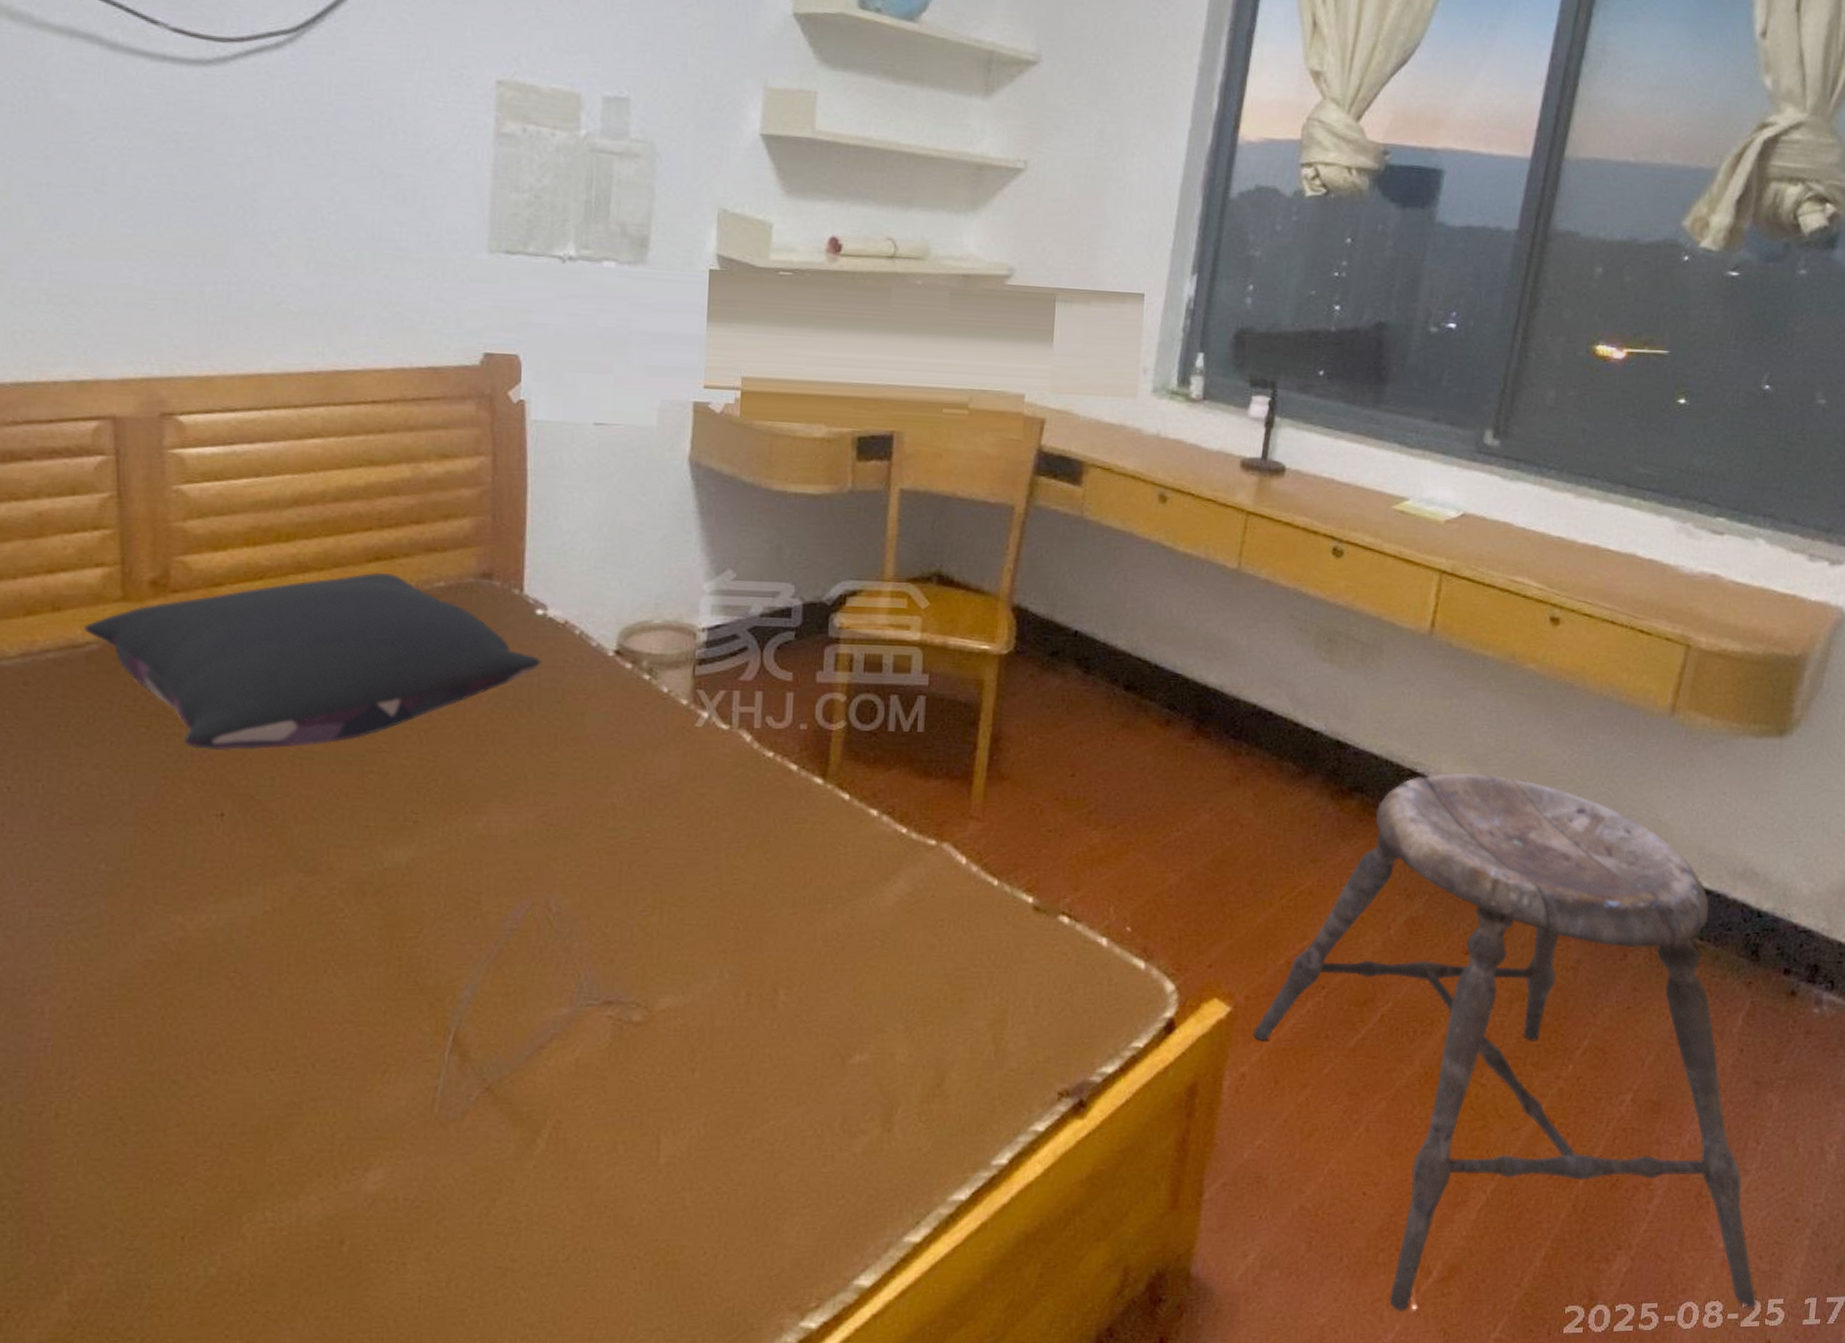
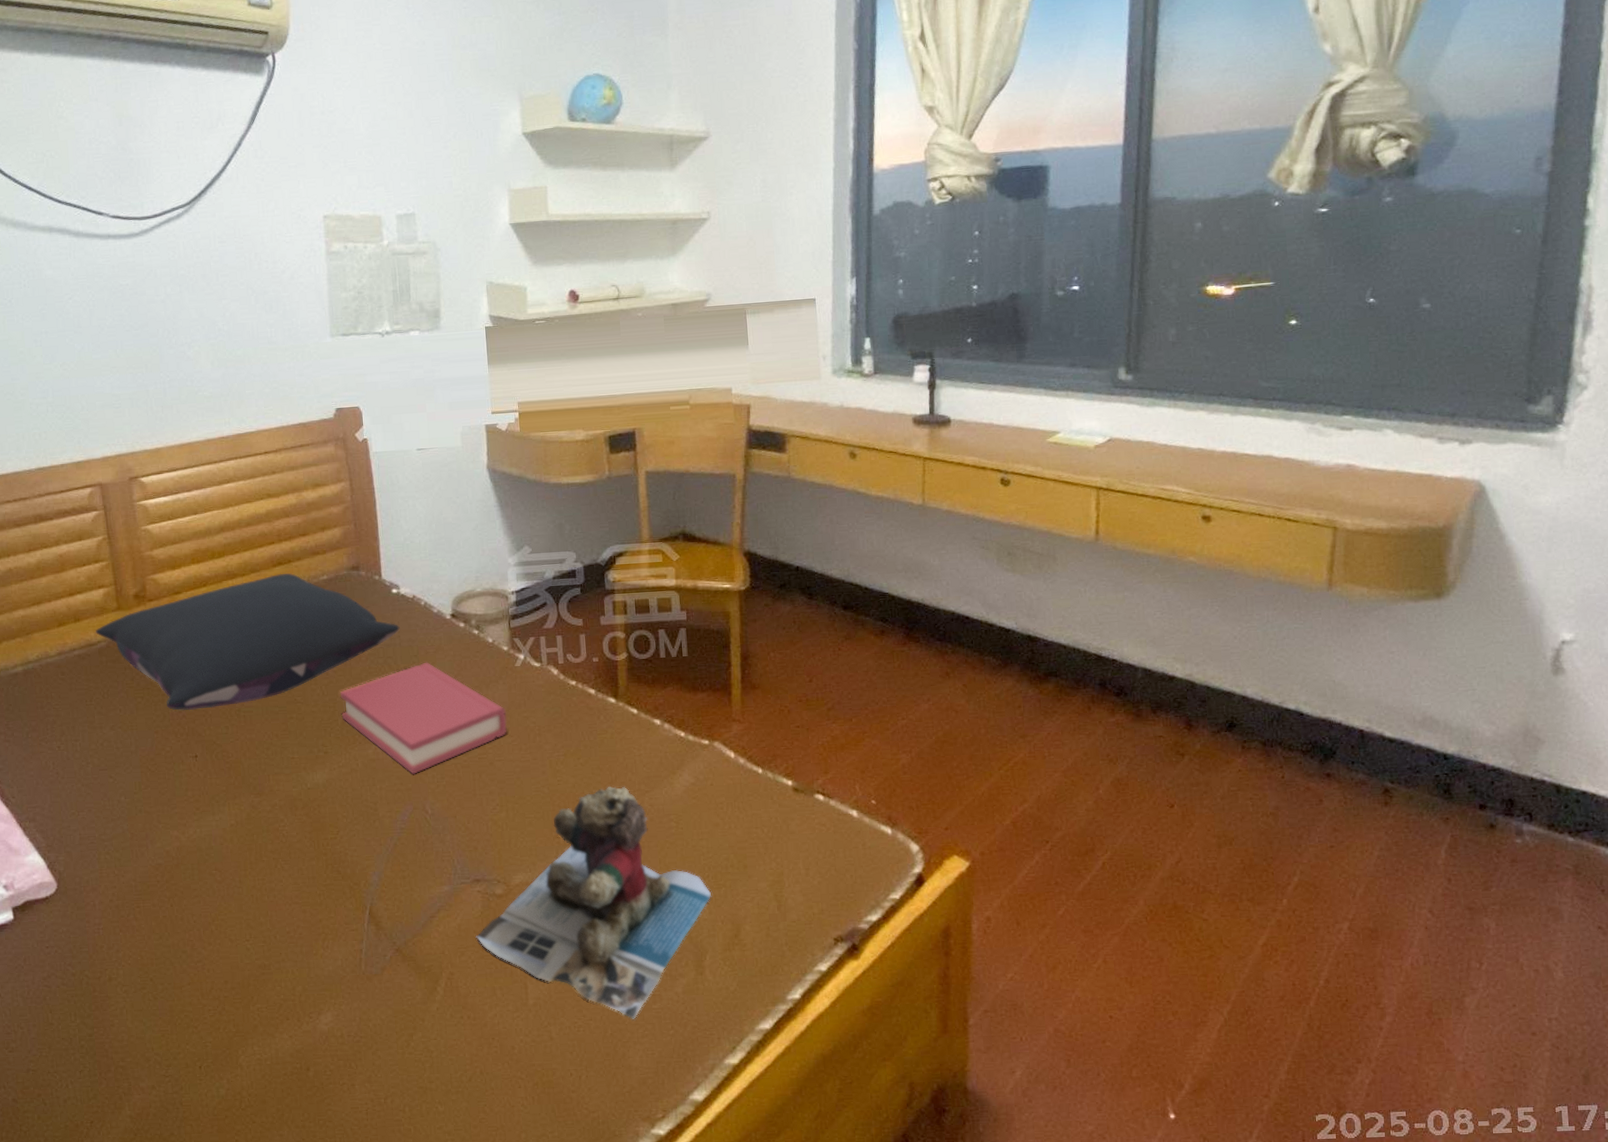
hardback book: none [445,711,676,859] -> present [340,662,507,774]
teddy bear: none [599,891,914,1185] -> present [476,786,711,1019]
stool: present [1252,772,1757,1312] -> none [991,652,1506,1120]

